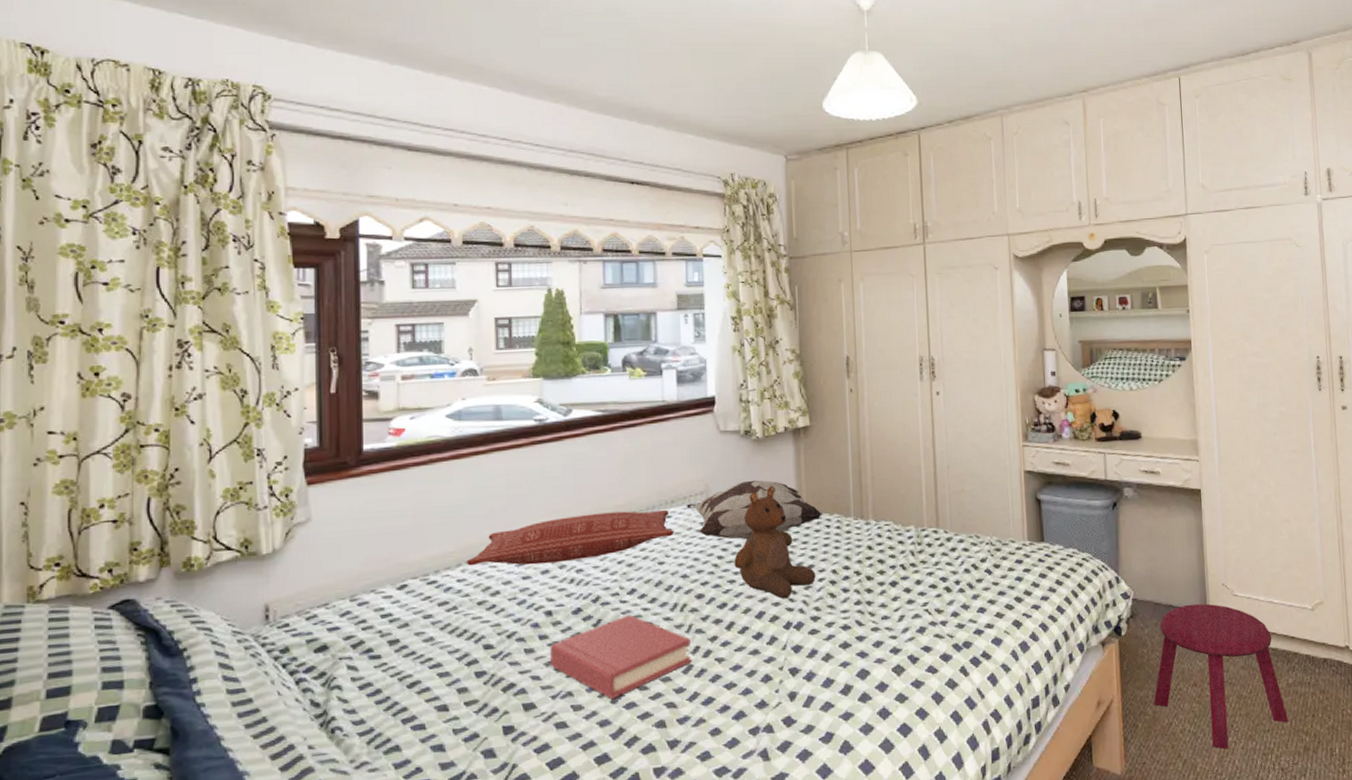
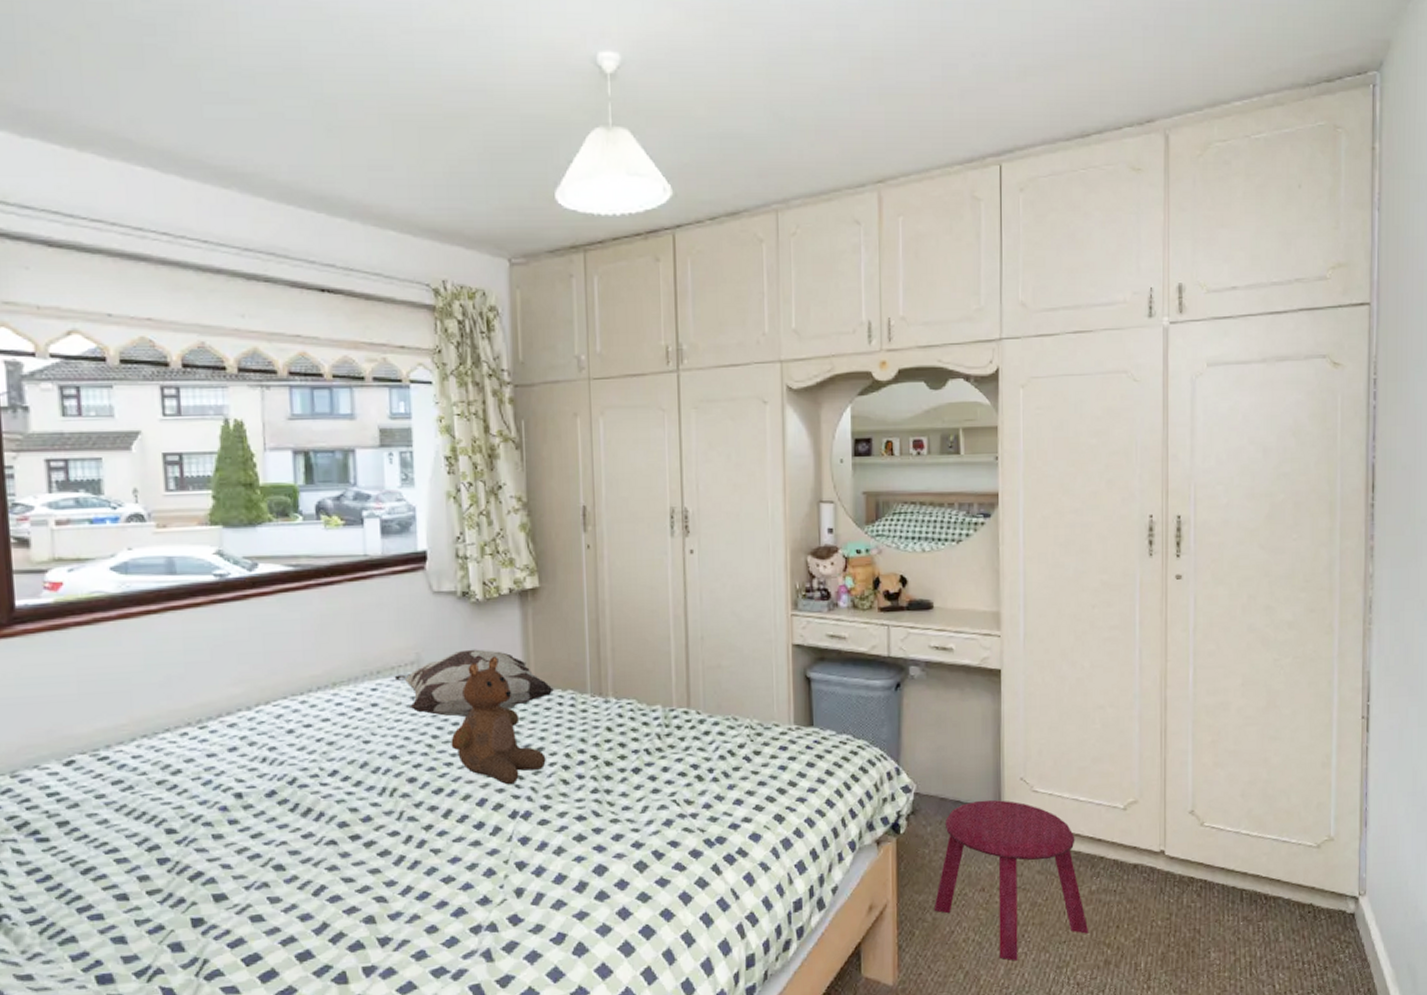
pillow: present [467,509,674,566] -> none [142,681,381,741]
hardback book: present [550,615,691,699] -> none [241,799,403,892]

